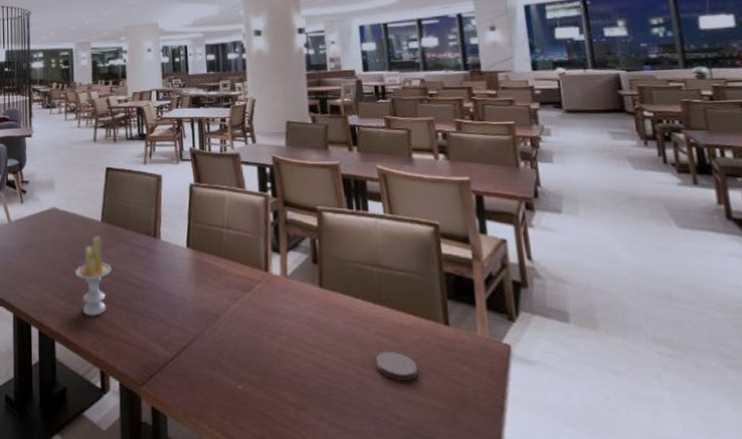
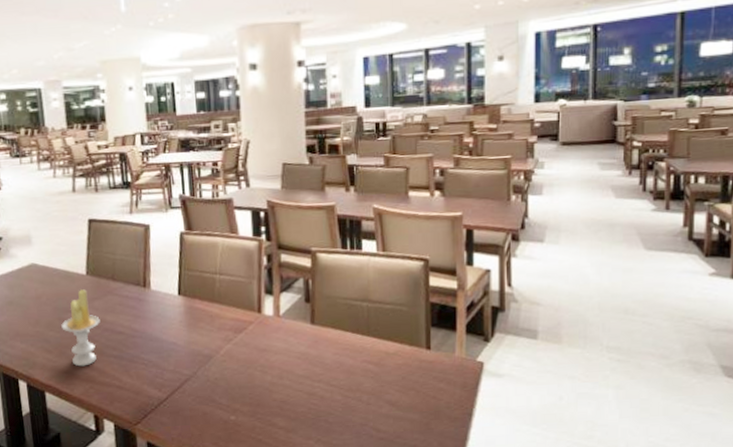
coaster: present [375,352,418,381] -> none [361,376,398,400]

